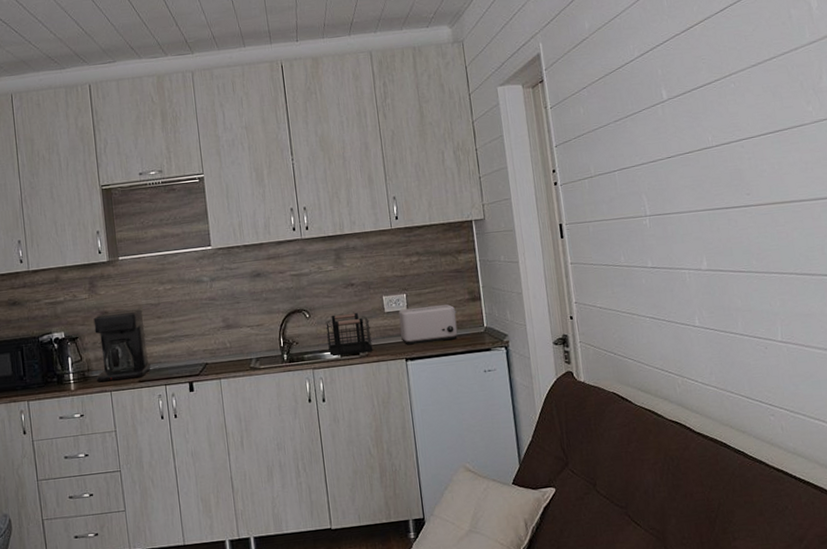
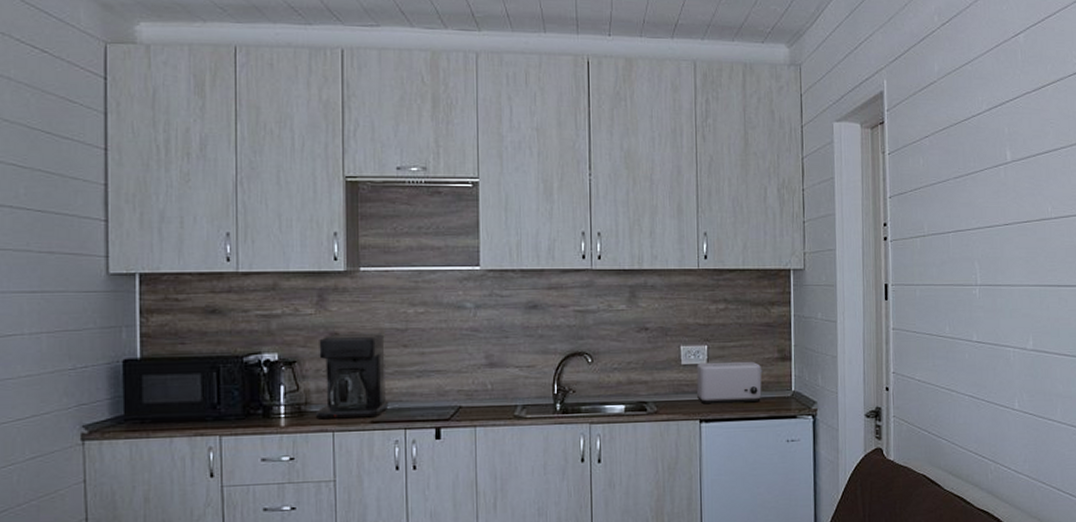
dish rack: present [325,312,373,356] -> none [610,361,663,410]

